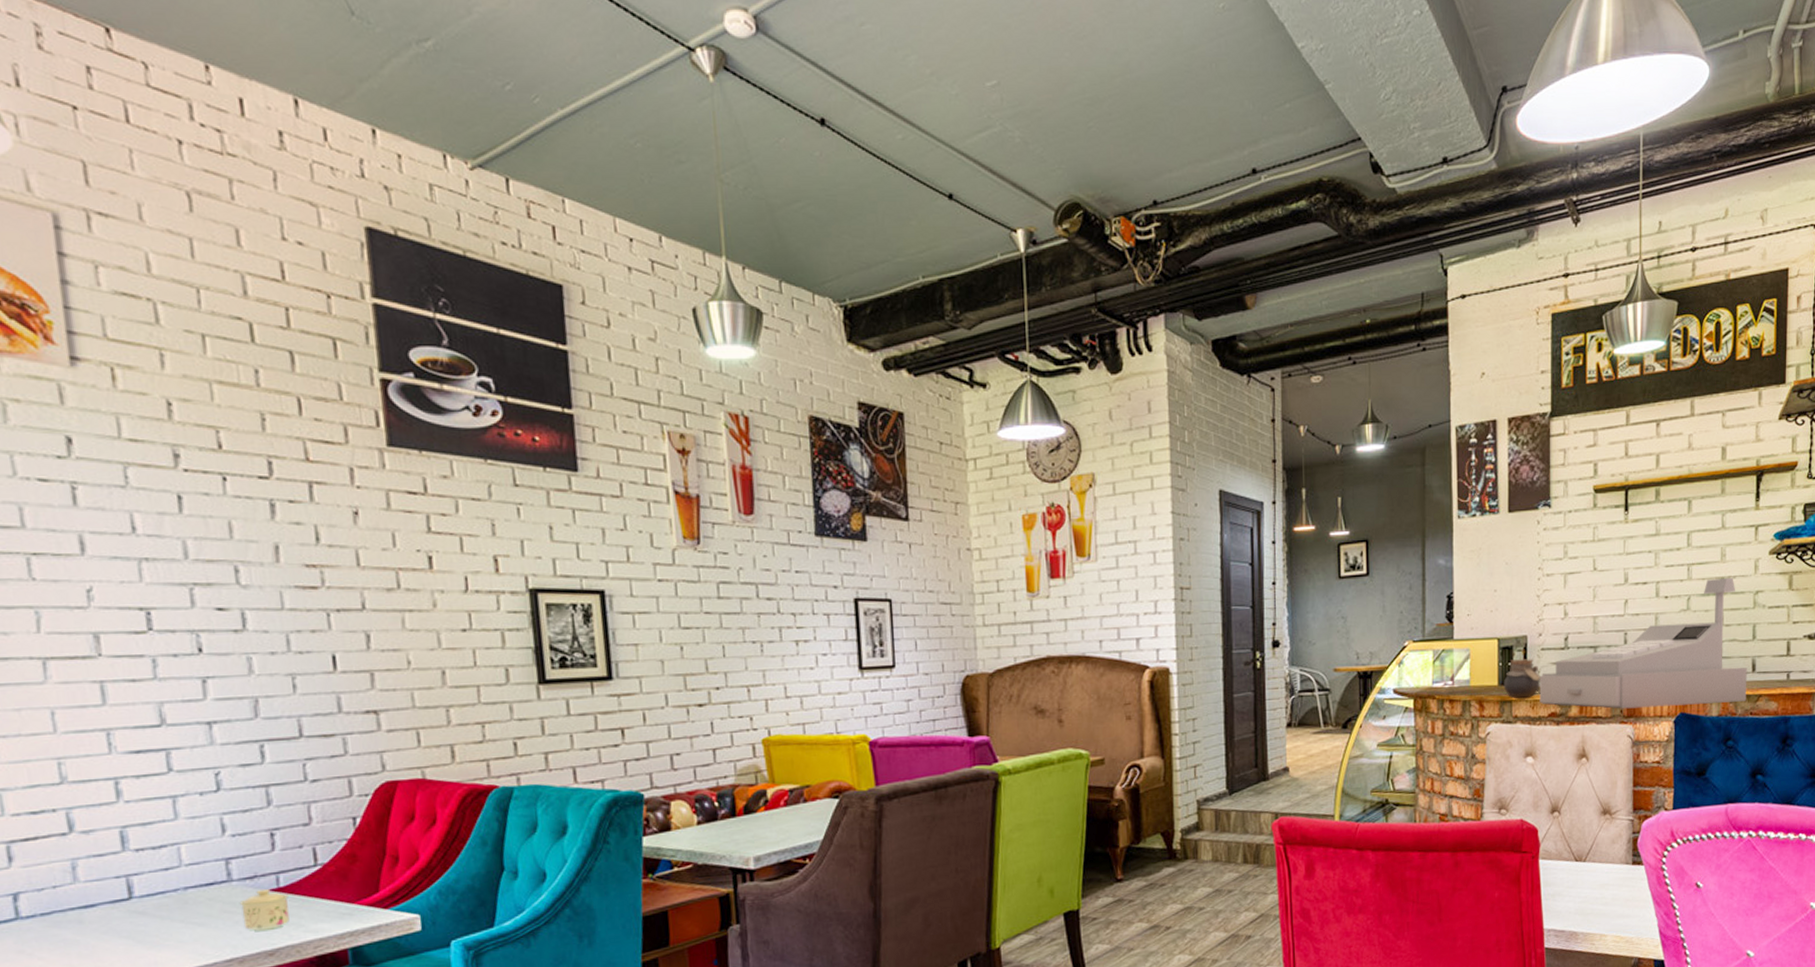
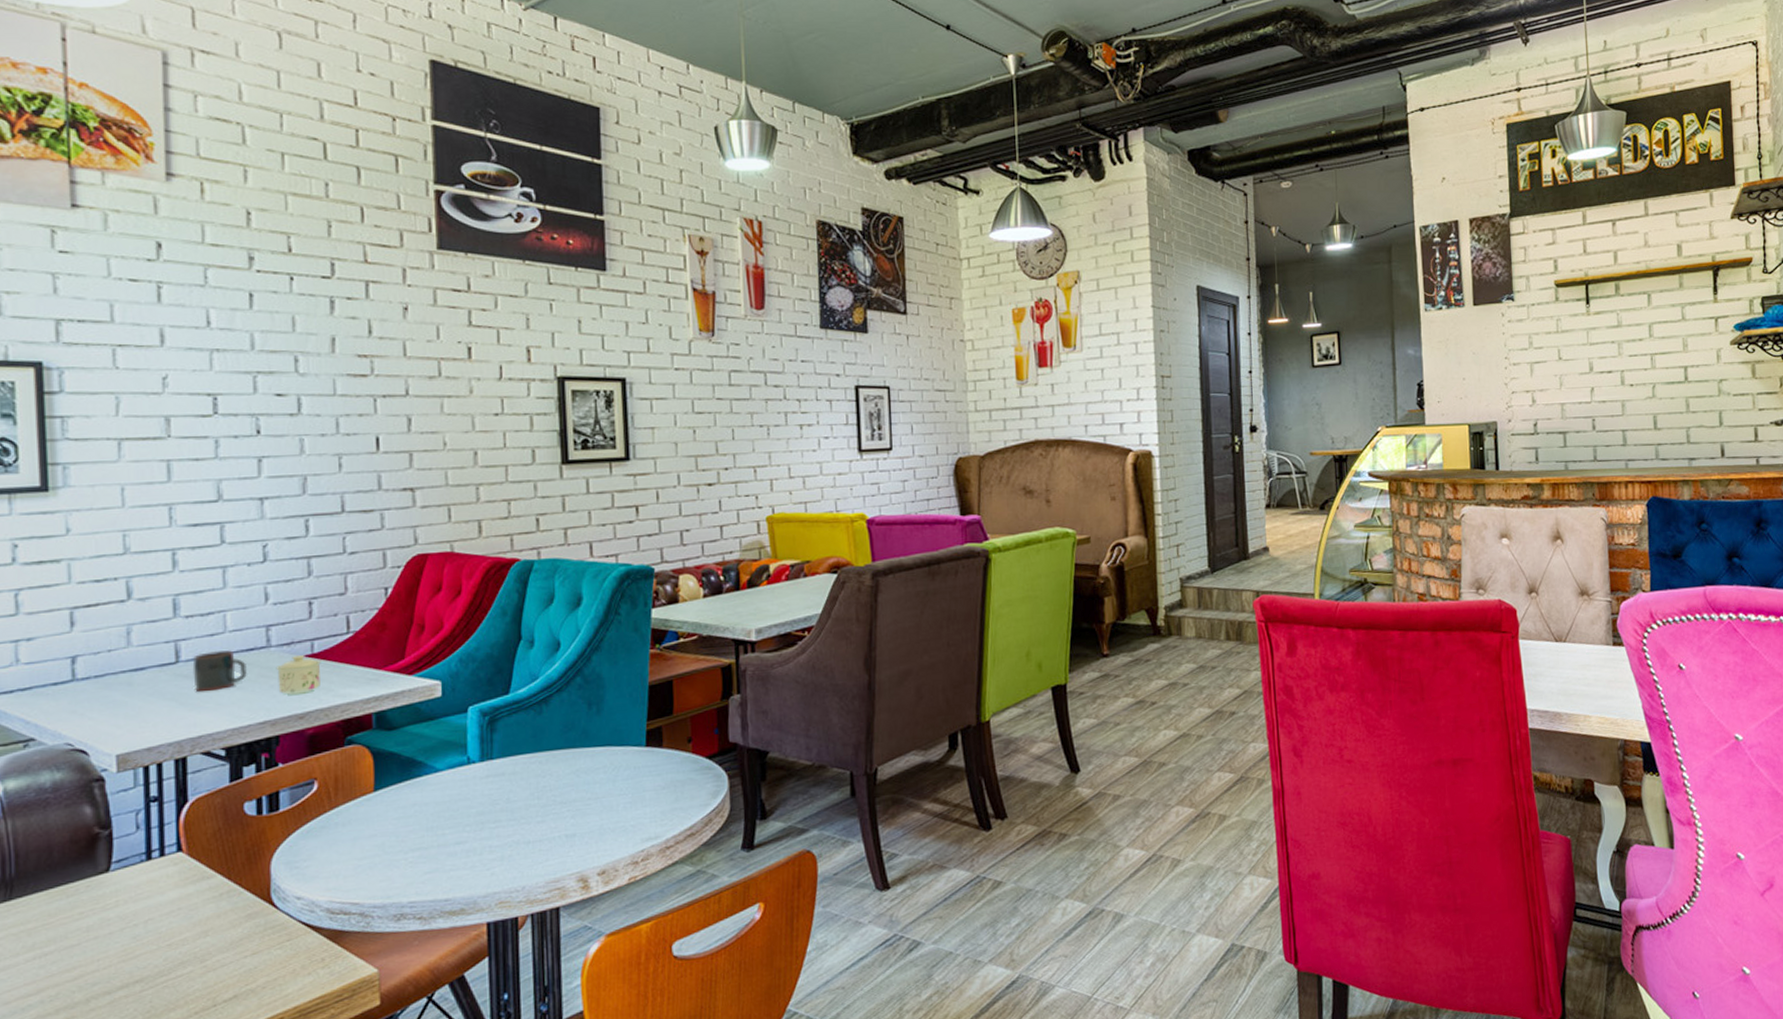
mug: none [146,885,210,930] -> present [192,650,248,692]
jar: present [1503,659,1541,699] -> none [1475,444,1512,483]
cash register: present [1539,577,1747,709] -> none [1511,366,1718,493]

